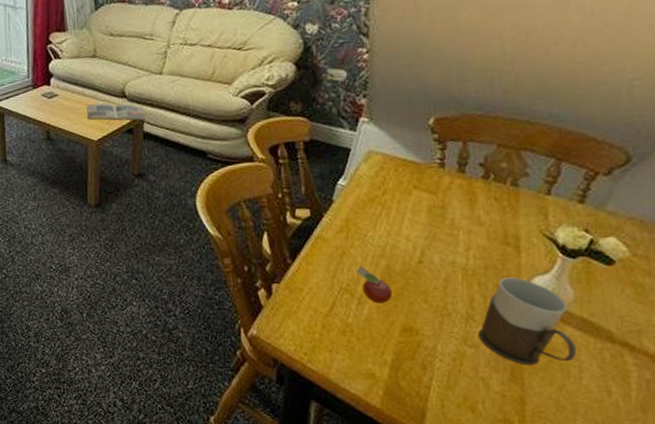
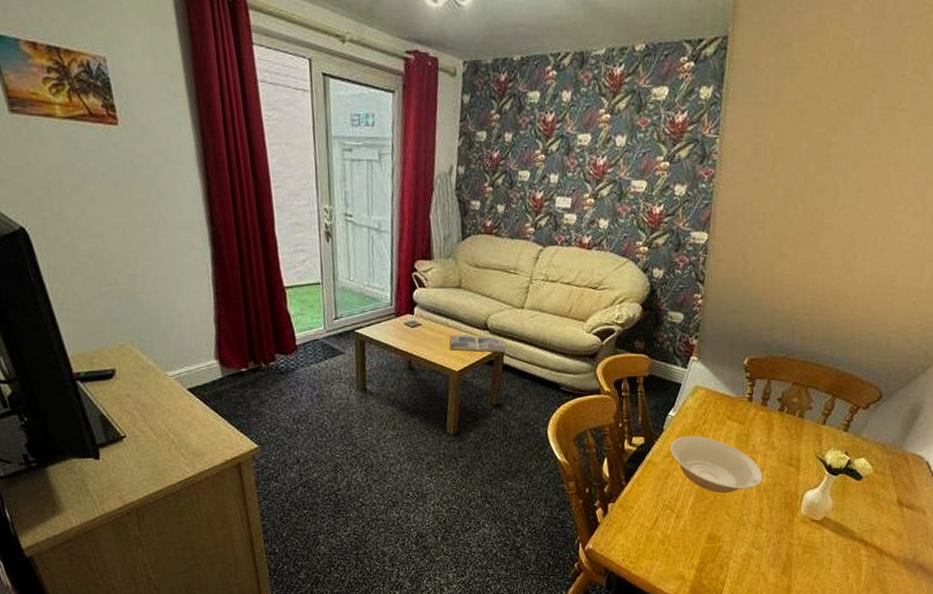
bowl: none [342,207,470,277] -> present [670,435,763,494]
fruit: present [357,266,392,304] -> none [677,486,703,517]
mug: present [478,277,576,366] -> none [763,492,829,561]

